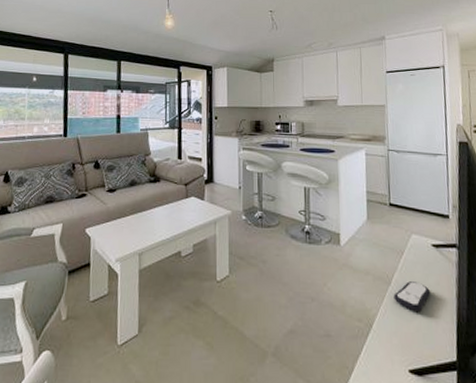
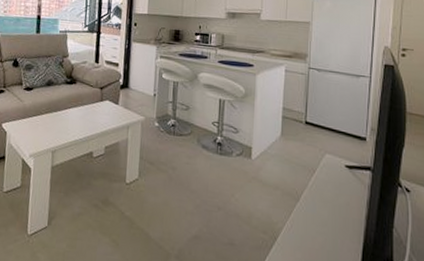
remote control: present [393,281,431,311] -> none [301,199,340,229]

